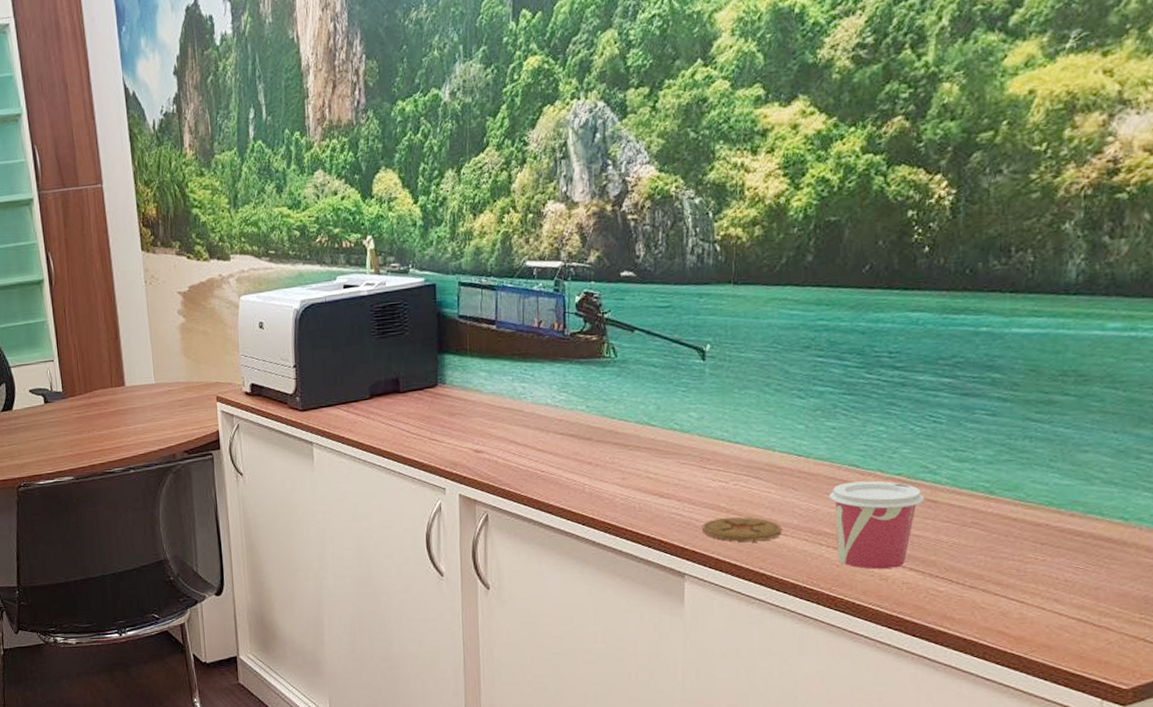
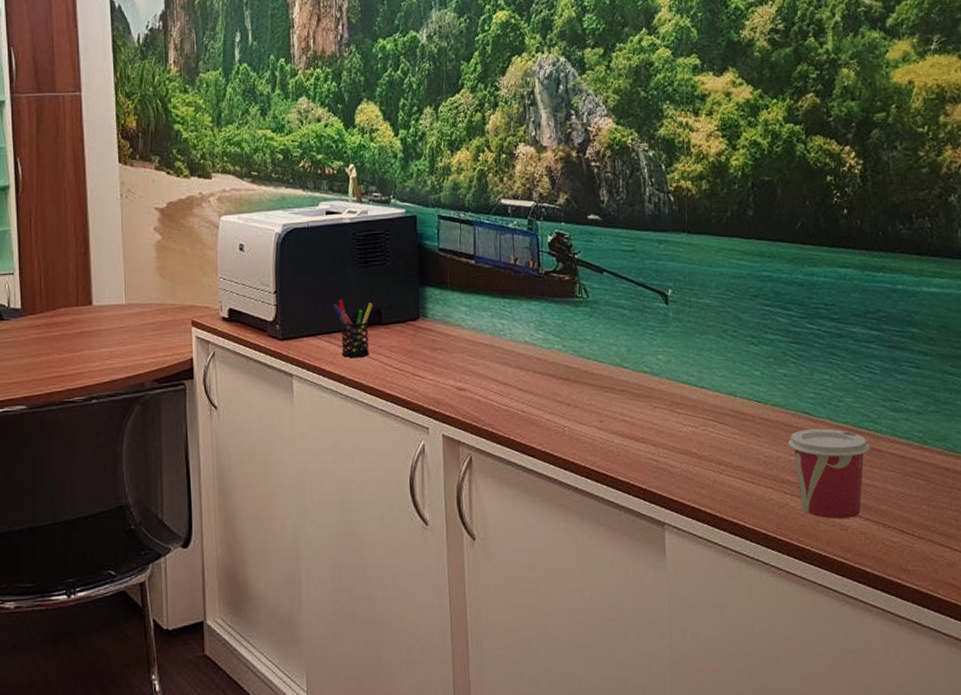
pen holder: none [351,370,391,426] -> present [333,299,373,358]
coaster: present [702,517,782,542] -> none [677,463,750,489]

